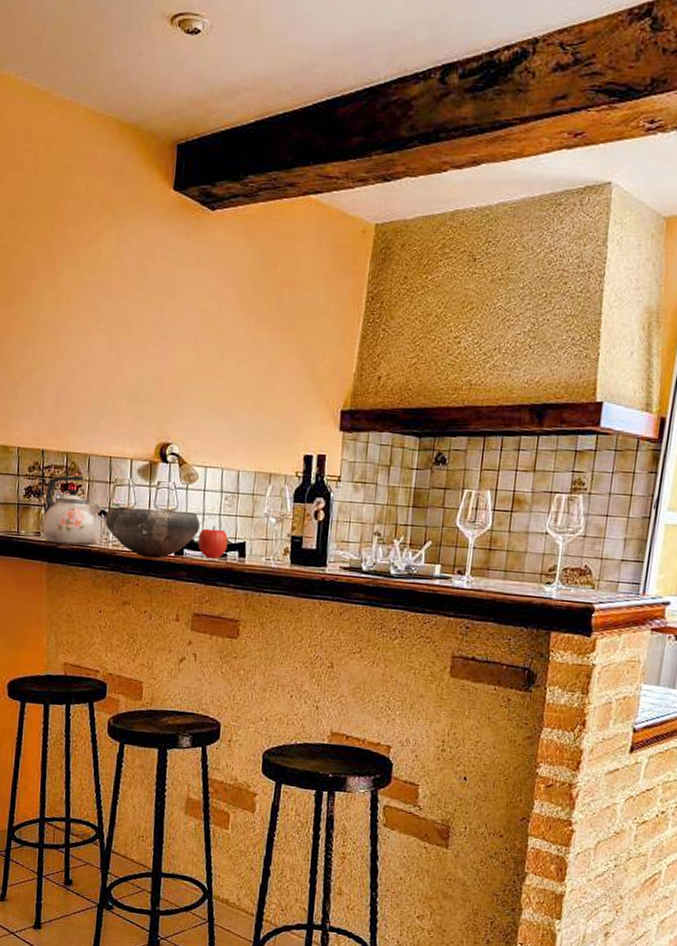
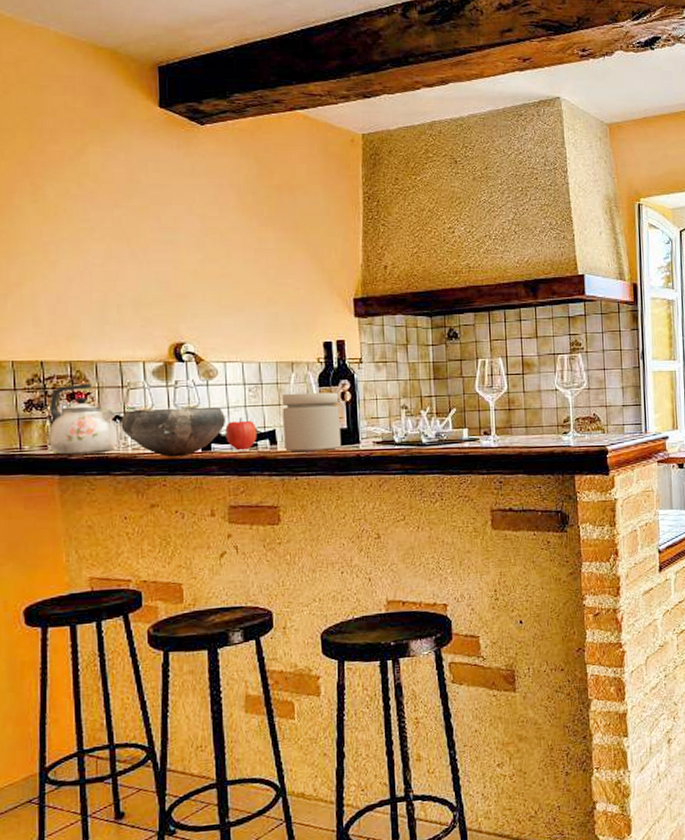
jar: none [252,506,312,571] -> present [281,392,342,453]

